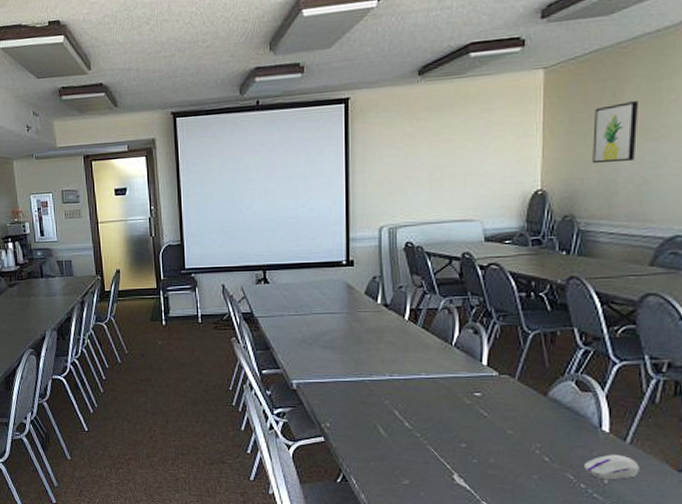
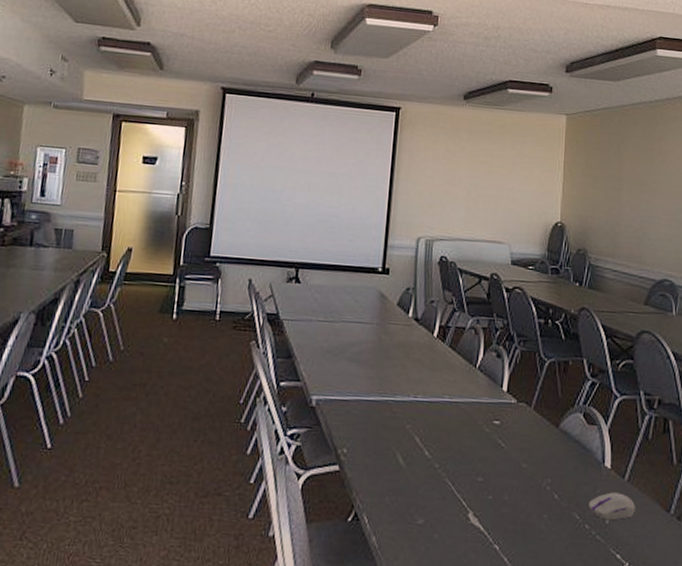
wall art: present [592,101,638,164] -> none [601,156,636,208]

